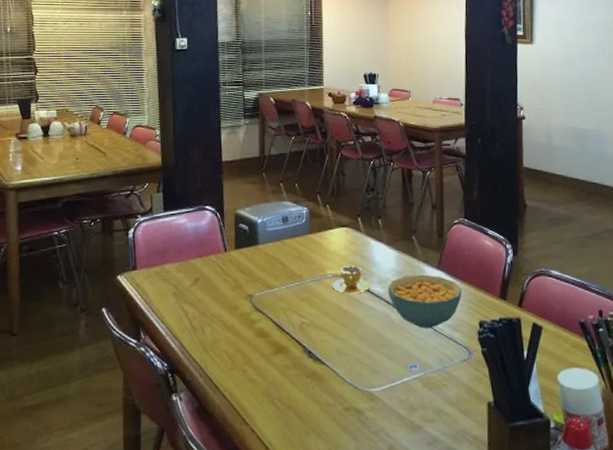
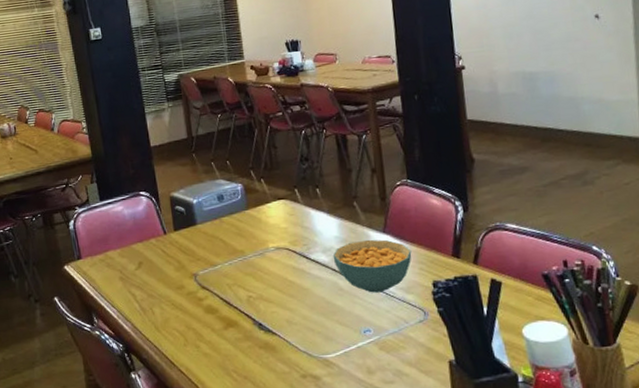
cup: present [332,265,371,294] -> none [275,236,315,265]

